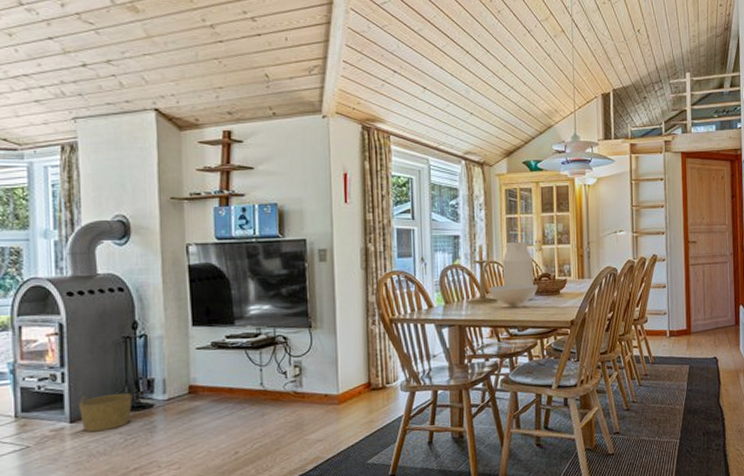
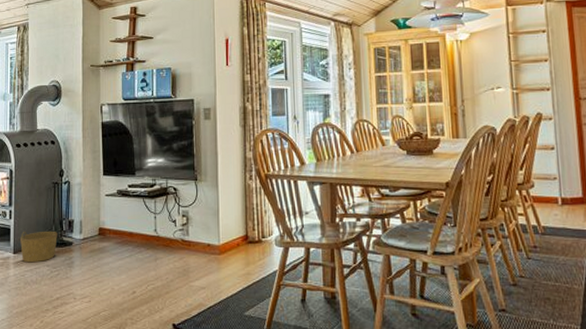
candlestick: present [467,237,498,306] -> none [338,96,369,164]
bowl: present [489,284,539,307] -> none [359,143,410,166]
water jug: present [502,241,535,300] -> none [372,99,407,160]

